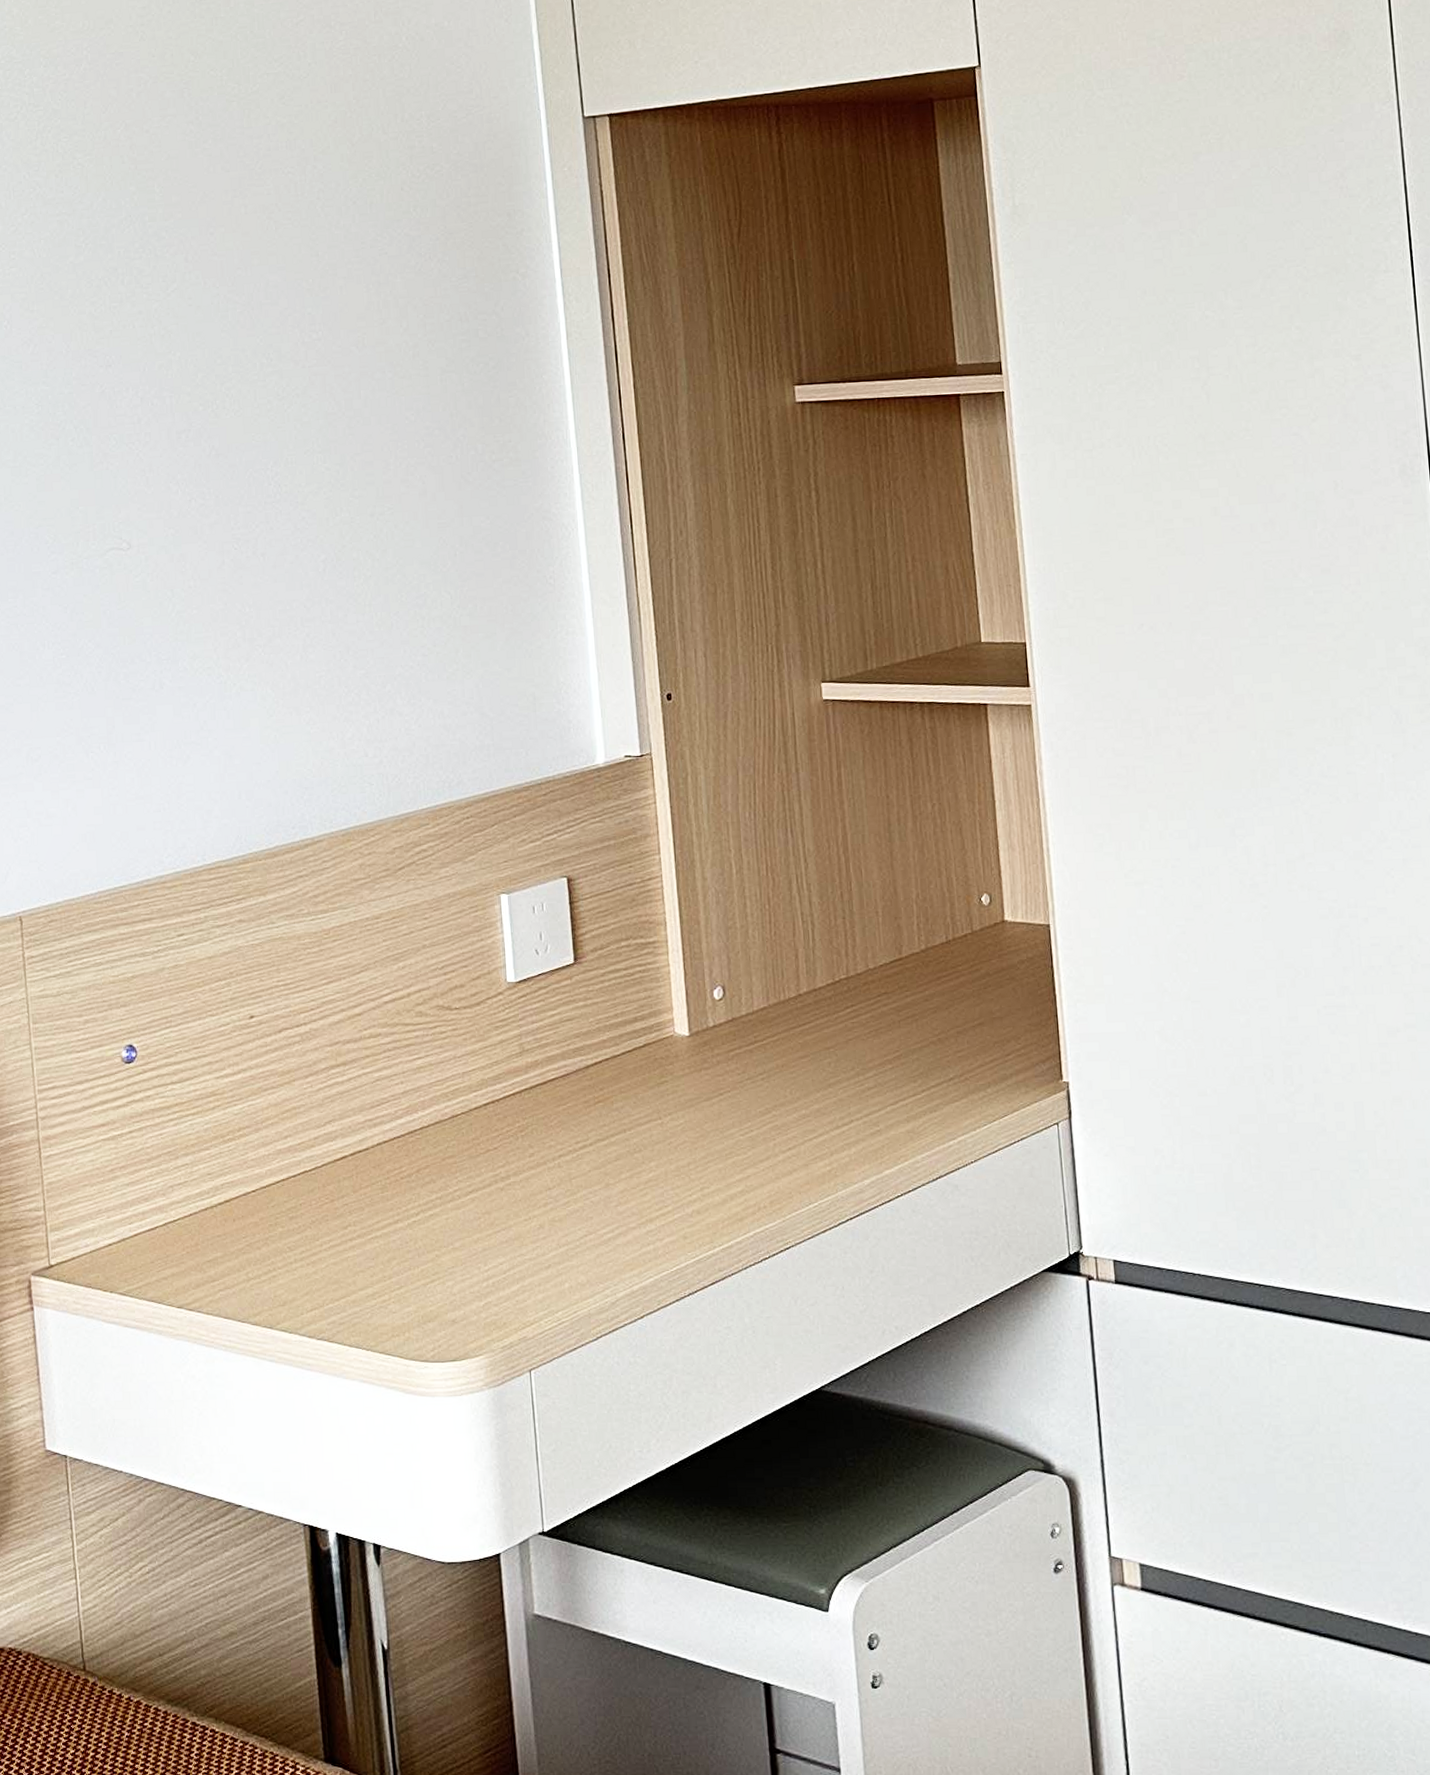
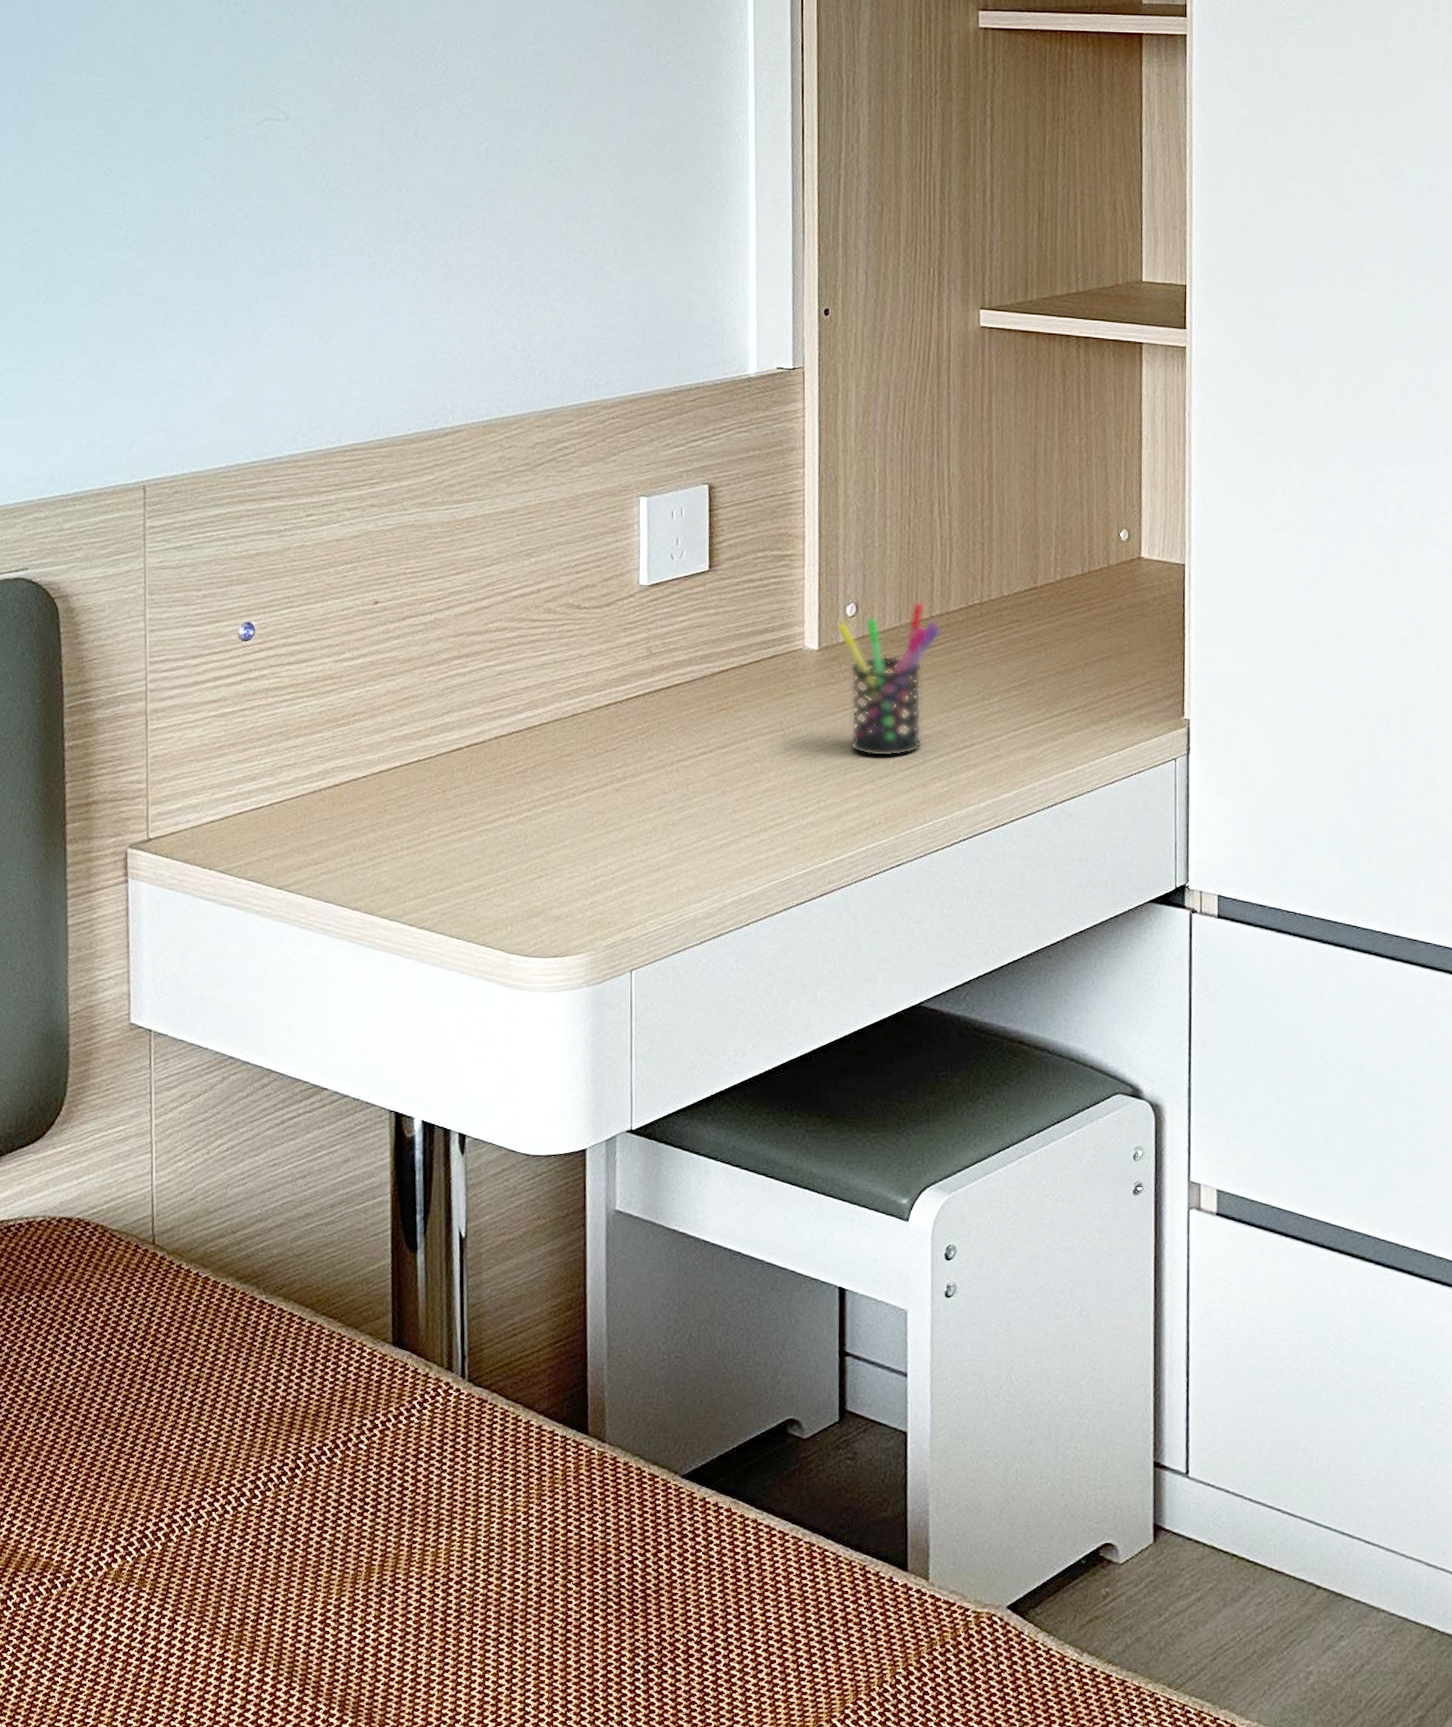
pen holder: none [705,980,810,1140] -> present [836,601,941,757]

